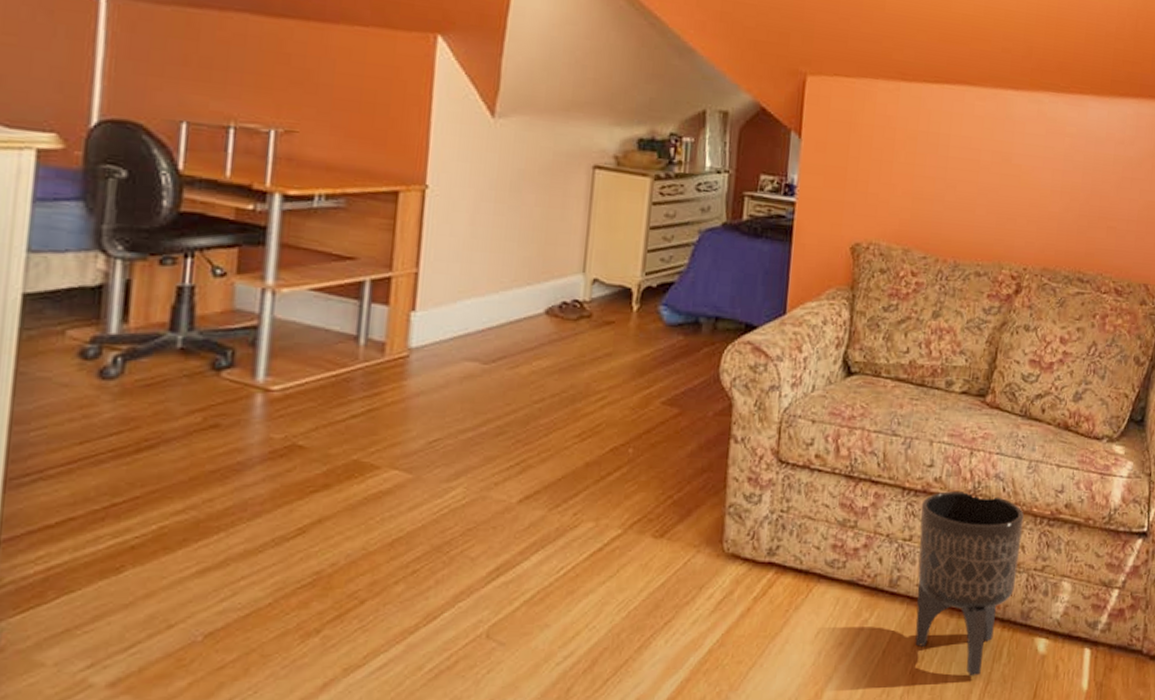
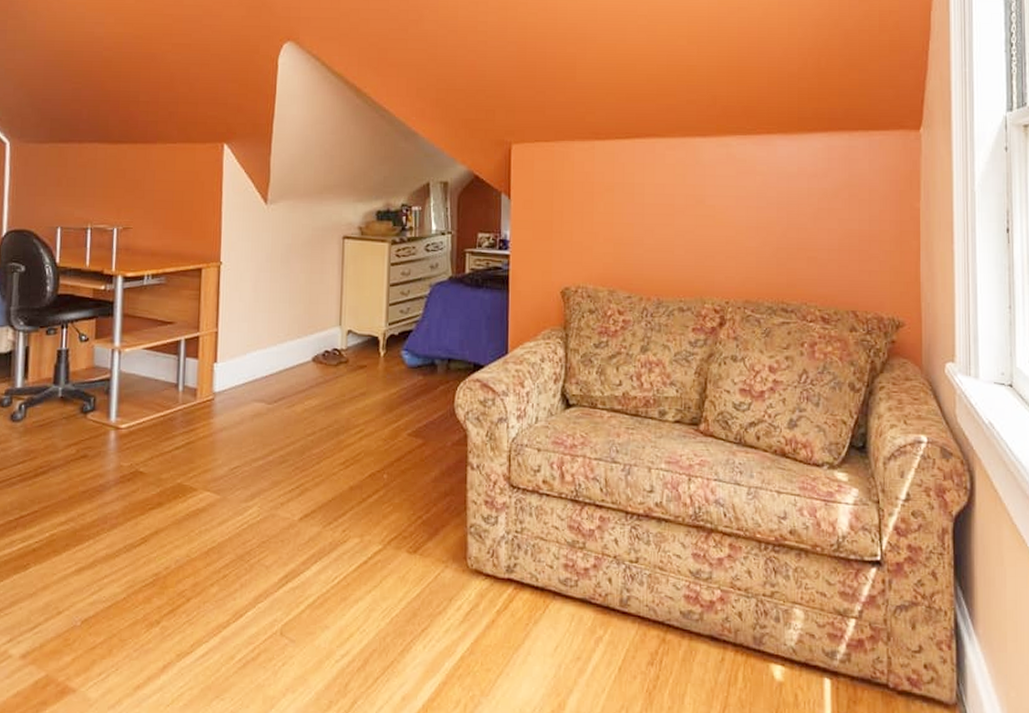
planter: present [915,490,1024,676] -> none [644,515,747,699]

